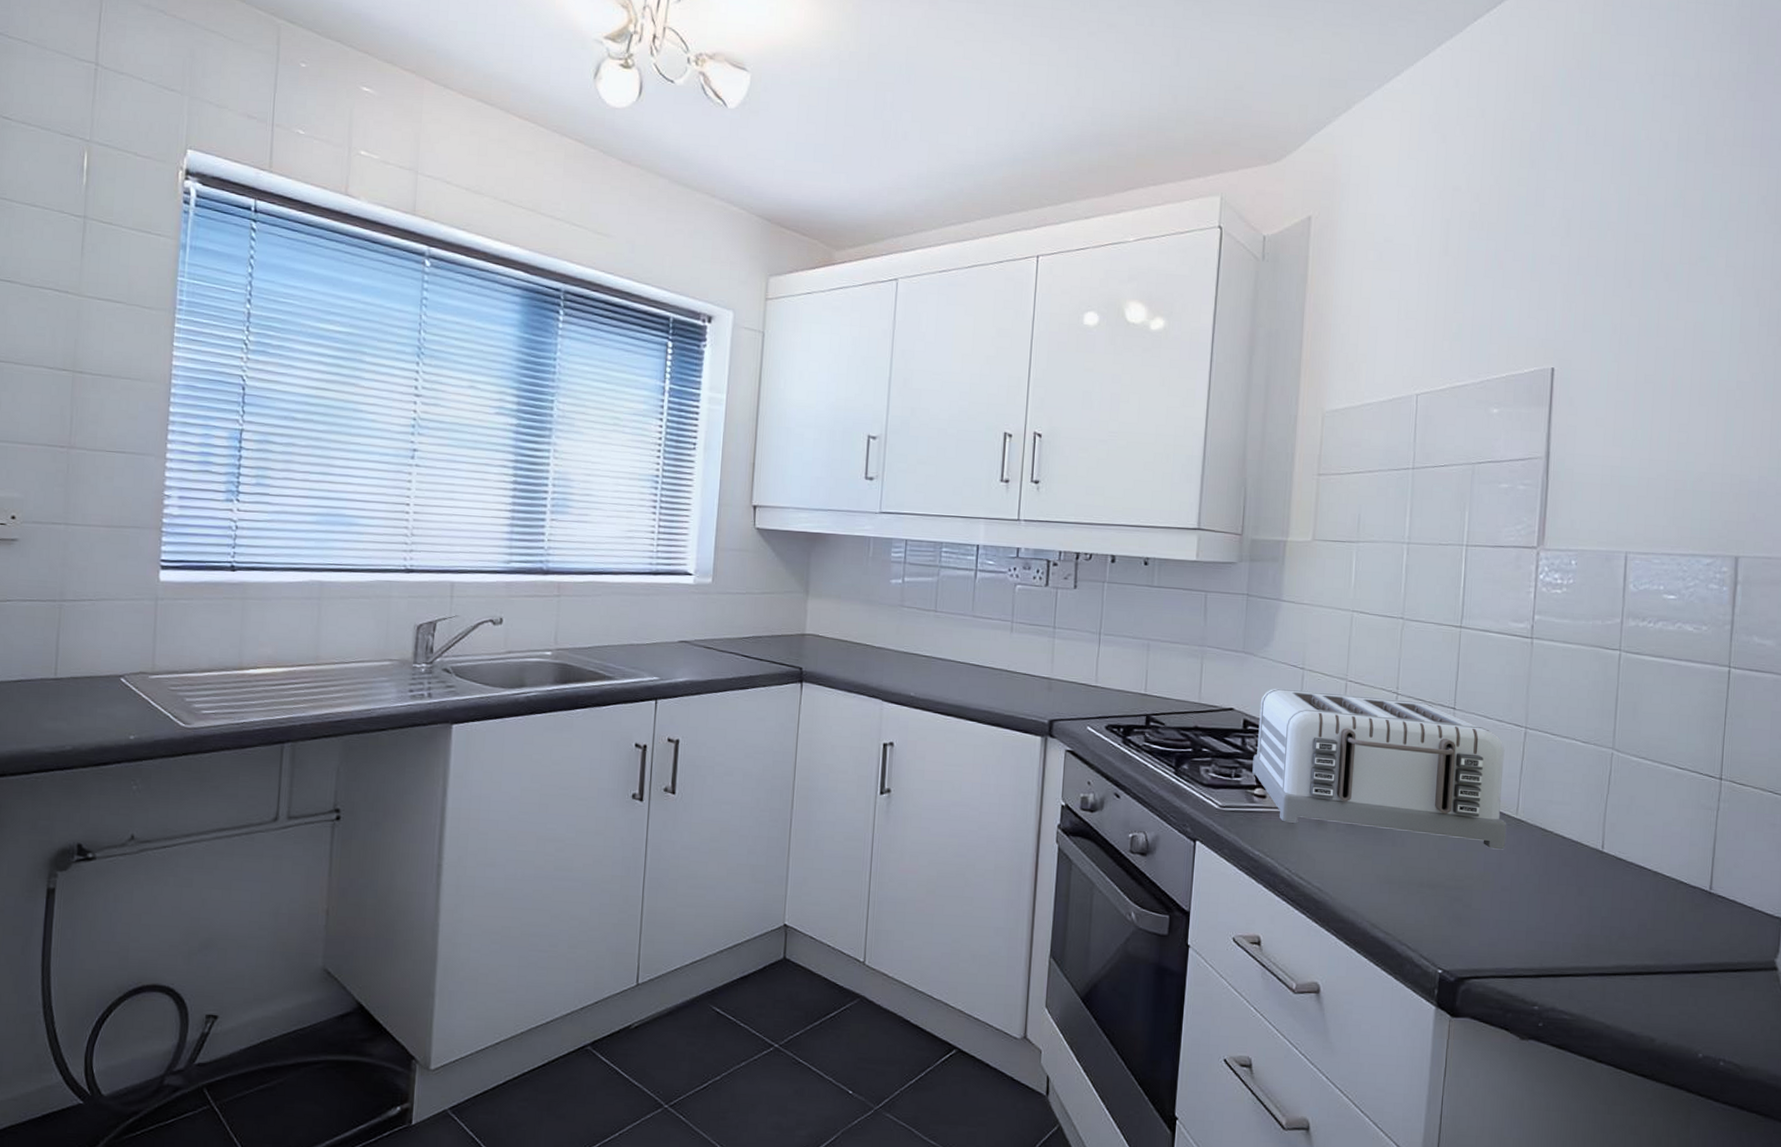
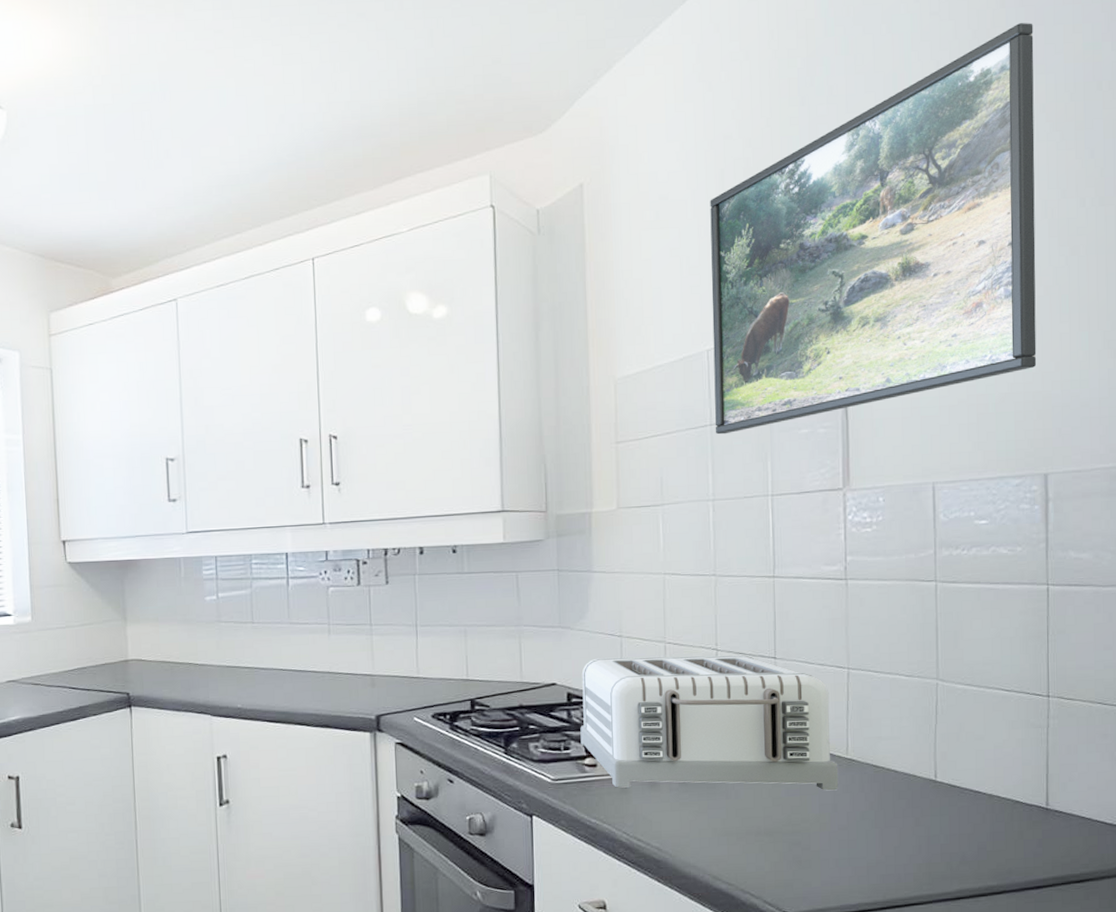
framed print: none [1416,116,1761,480] -> present [710,23,1037,435]

